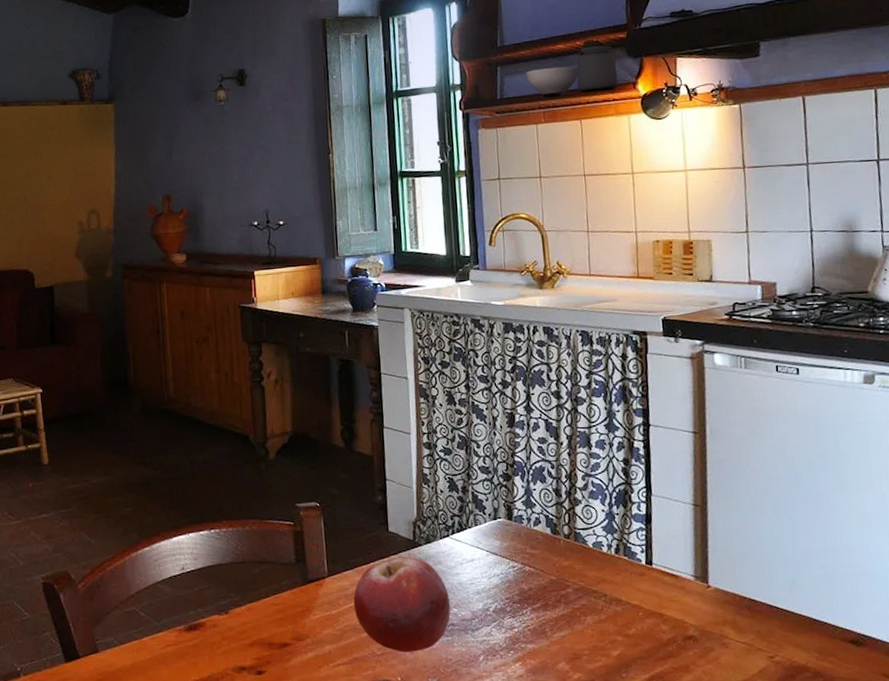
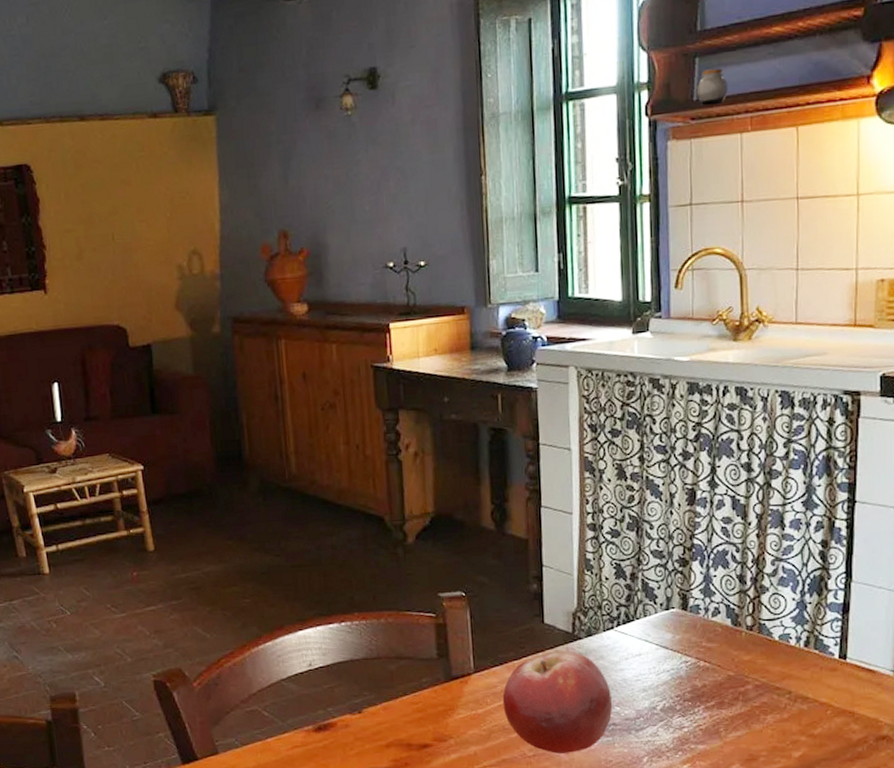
jar: none [499,75,524,103] -> present [696,68,728,106]
bowl: present [525,66,579,98] -> none [730,55,800,98]
jar: present [576,38,619,93] -> none [795,16,849,91]

